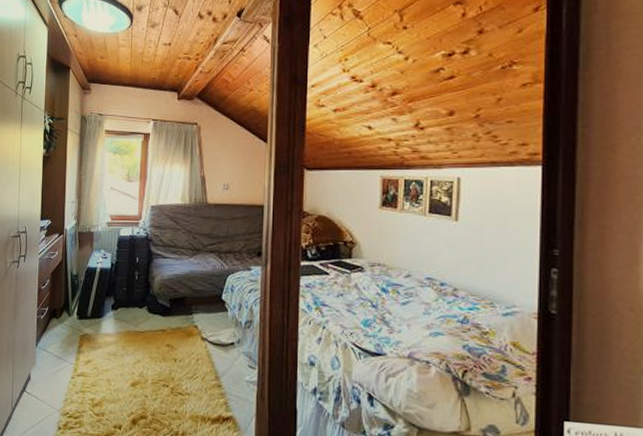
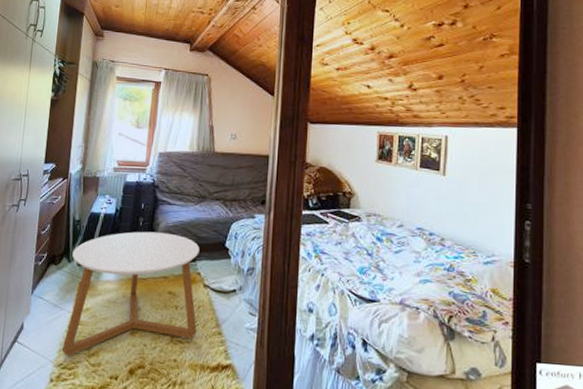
coffee table: none [67,285,196,406] -> present [61,231,200,356]

